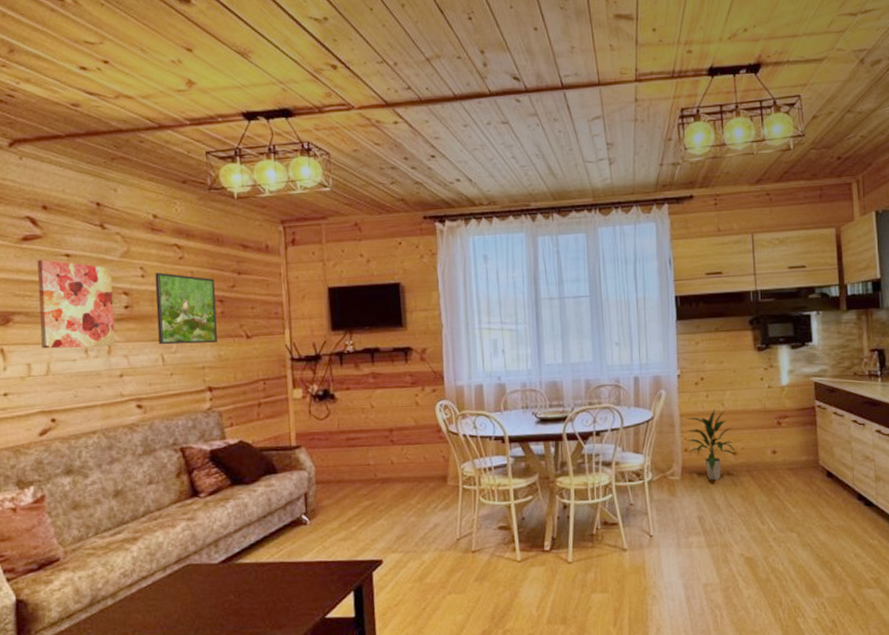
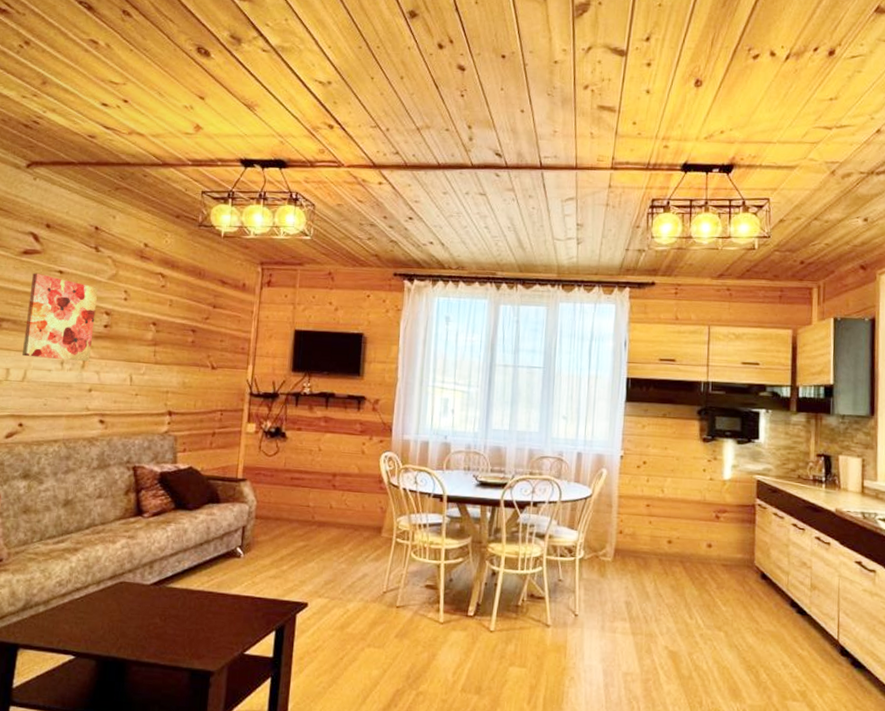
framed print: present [155,272,218,345] -> none [130,298,191,370]
indoor plant: present [686,410,736,480] -> none [622,495,671,566]

